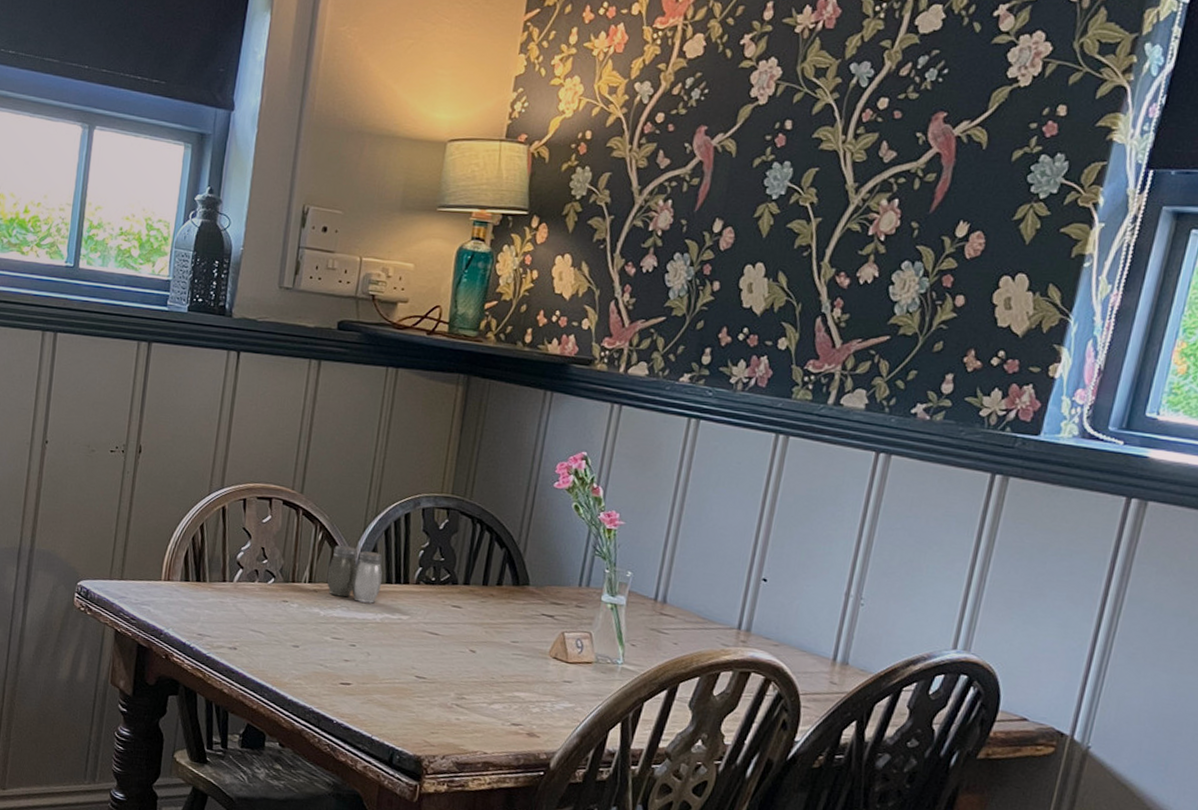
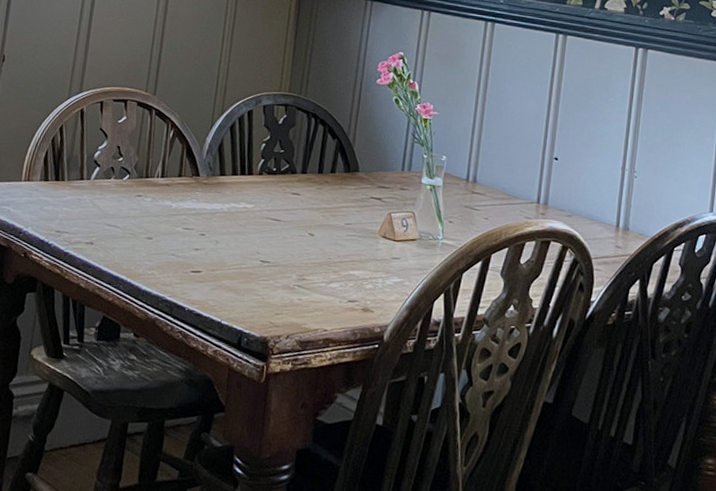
salt and pepper shaker: present [326,545,383,603] -> none [177,141,229,194]

